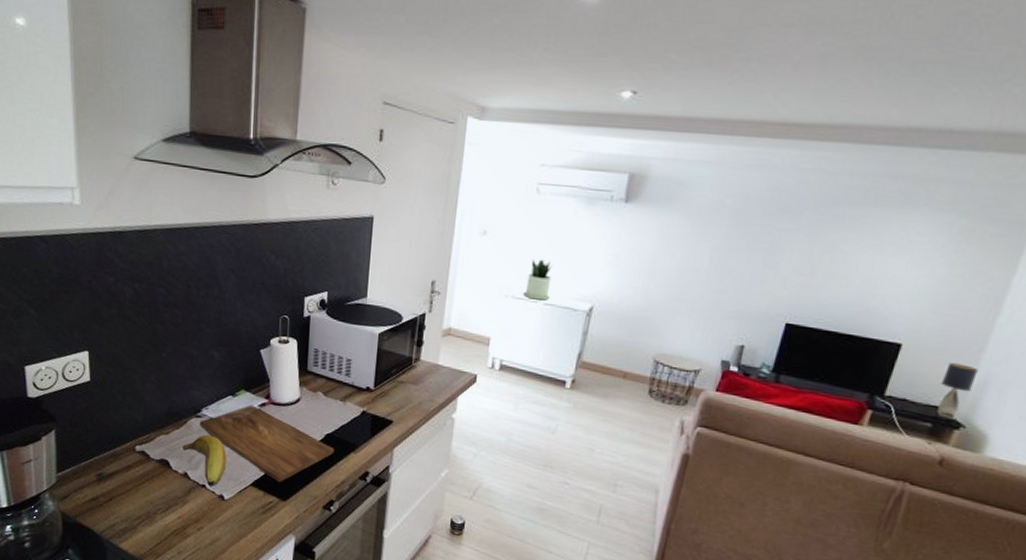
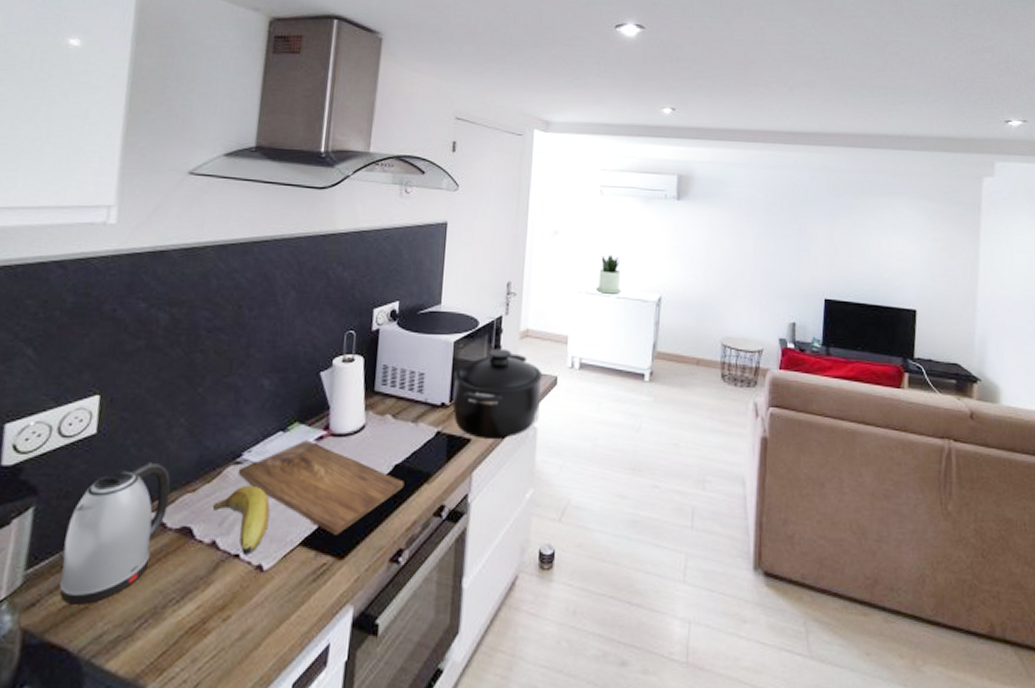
kettle: none [80,407,149,503] -> present [59,462,171,605]
saucepan: none [377,343,463,425] -> present [452,348,543,439]
table lamp: present [937,363,979,419] -> none [952,323,977,374]

